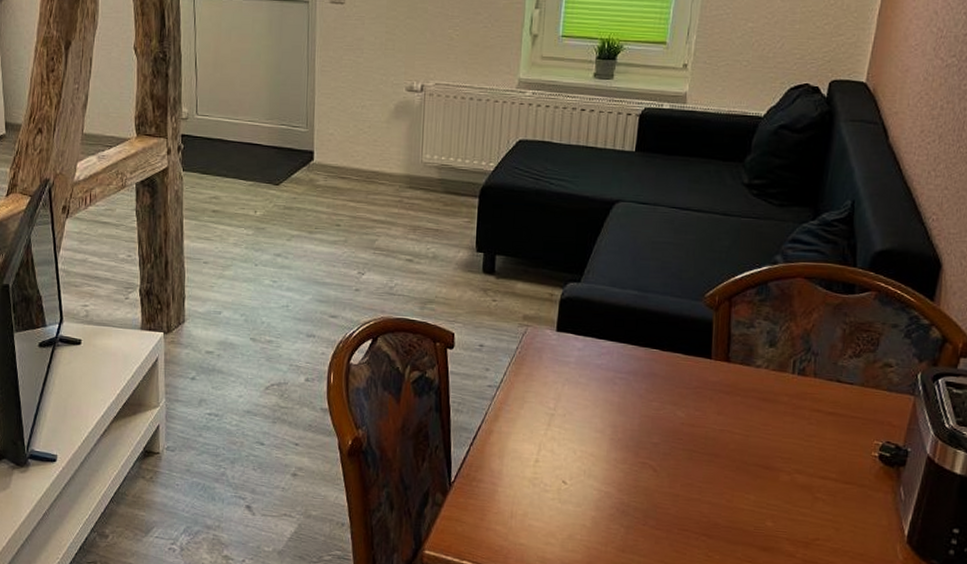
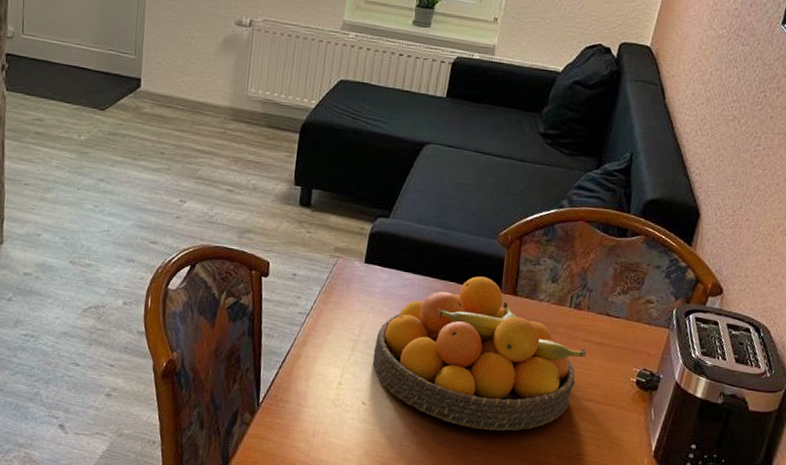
fruit bowl: none [571,342,817,513] -> present [372,276,587,431]

